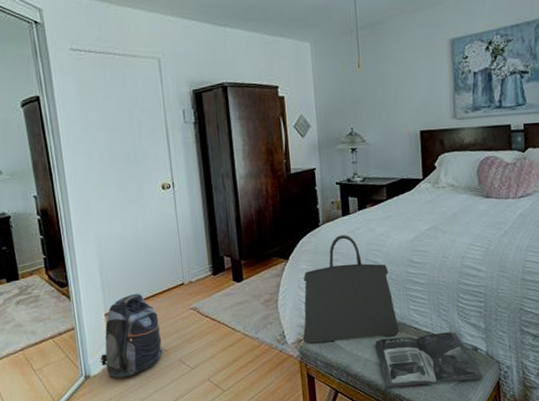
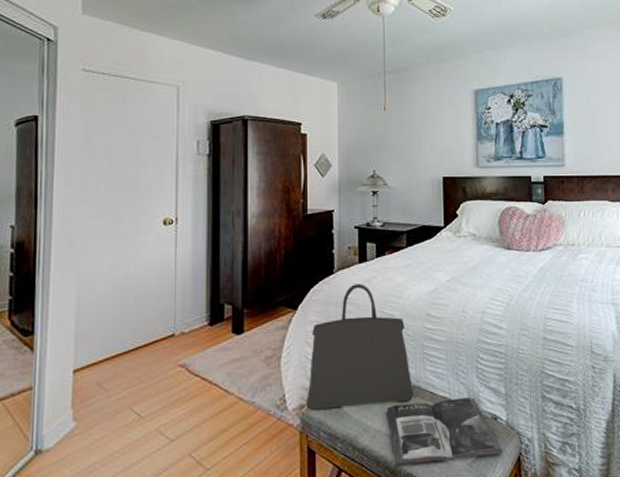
backpack: present [100,293,163,379] -> none [58,345,139,454]

